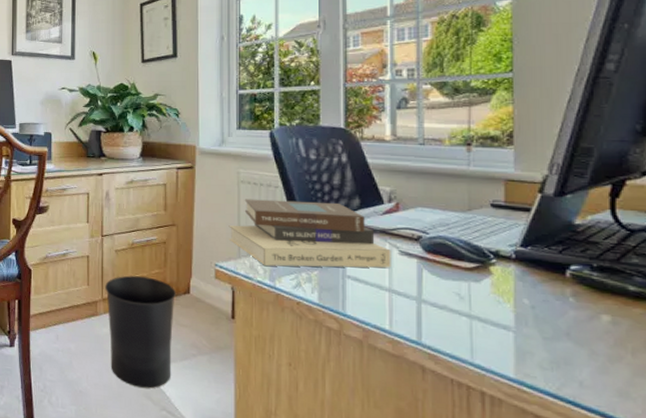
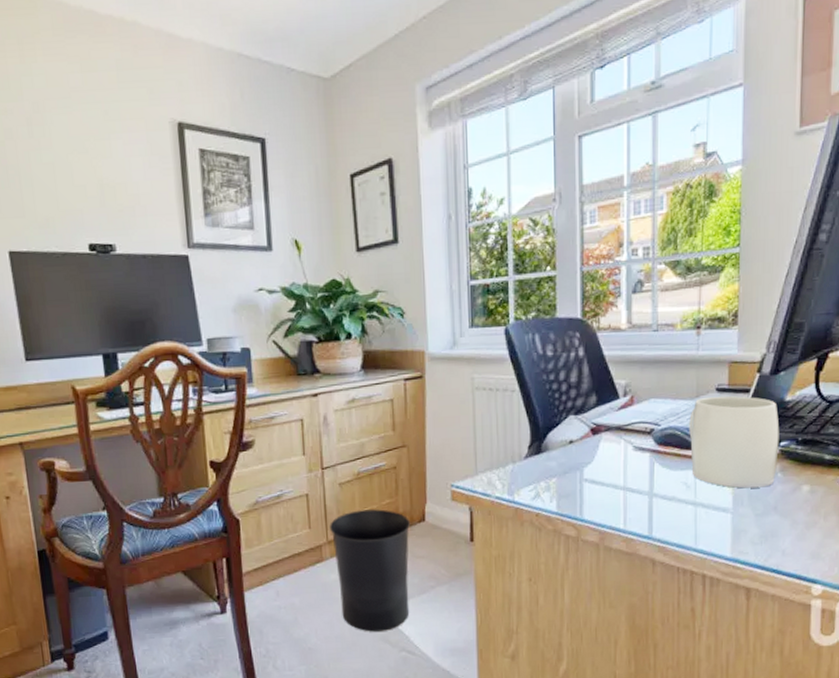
books: present [229,199,391,268] -> none [464,402,626,479]
mug: none [461,211,569,310] -> present [689,395,780,489]

